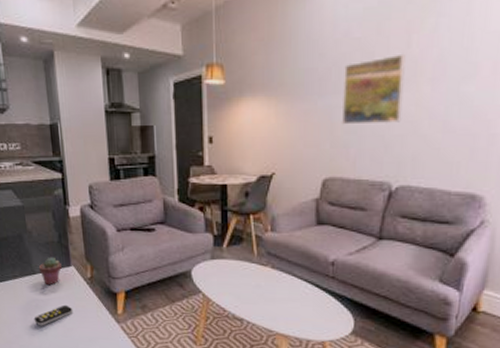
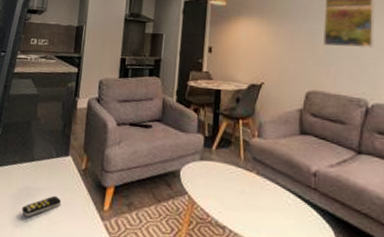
potted succulent: present [38,257,62,286] -> none [38,145,60,174]

